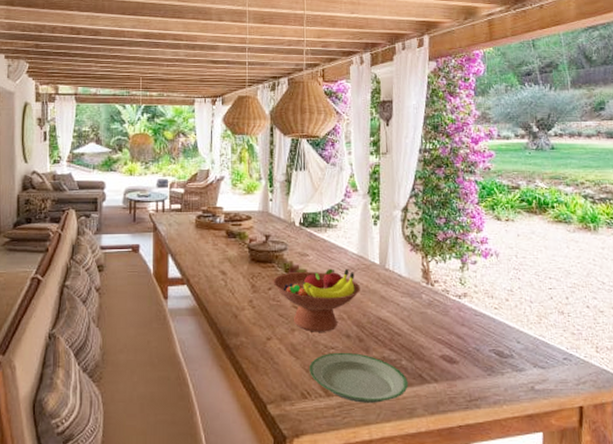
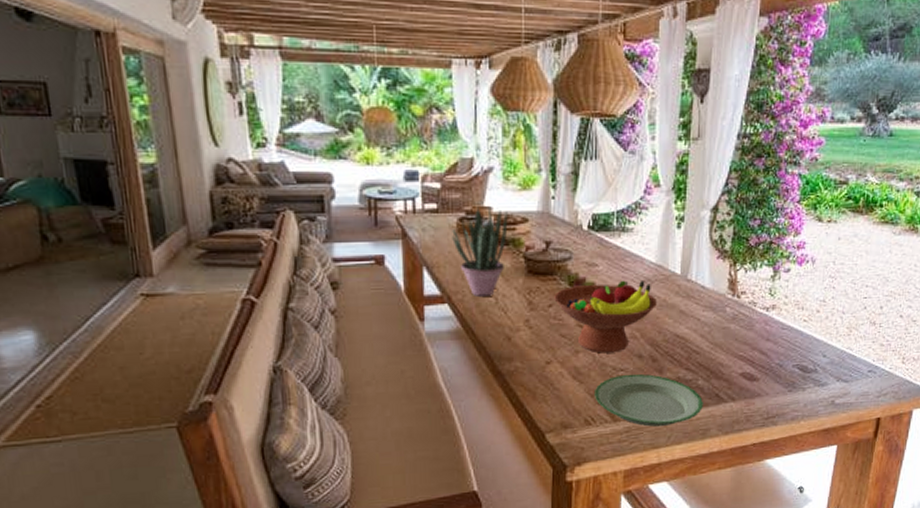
potted plant: none [192,207,235,280] -> present [452,206,508,296]

